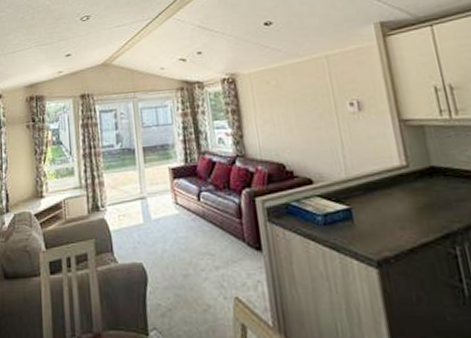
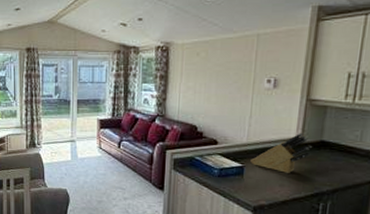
knife block: none [356,160,424,211] -> present [250,134,313,173]

